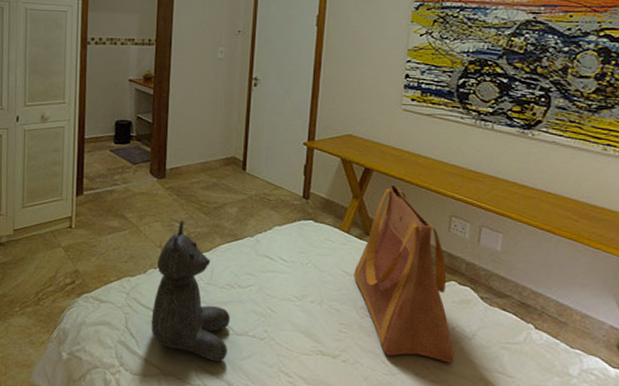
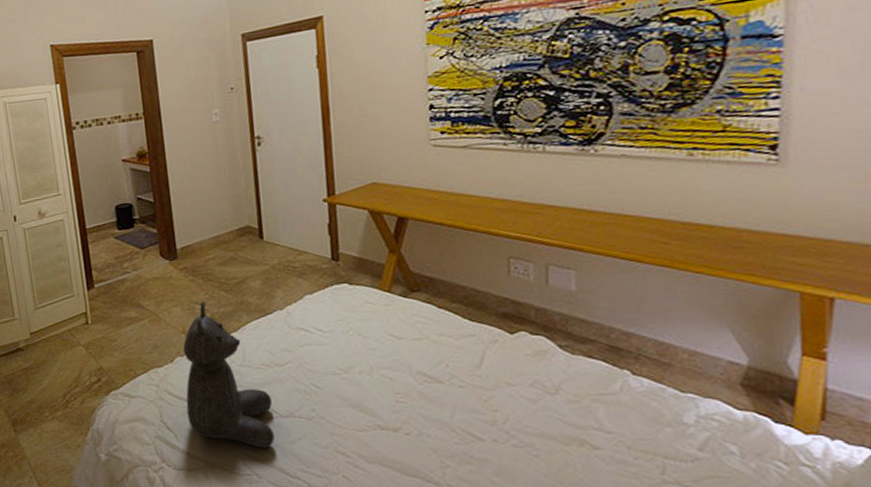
tote bag: present [354,184,455,363] -> none [403,231,539,424]

